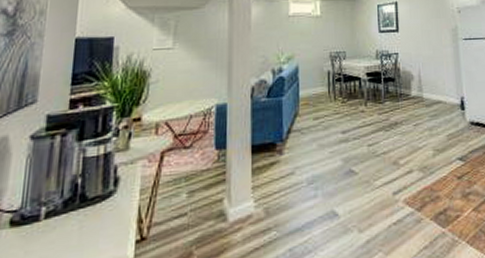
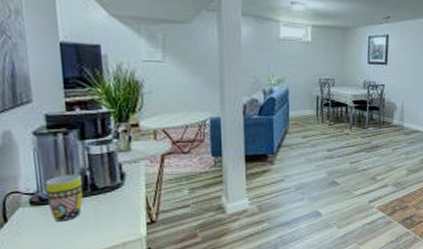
mug: none [29,182,73,246] -> present [45,174,83,222]

